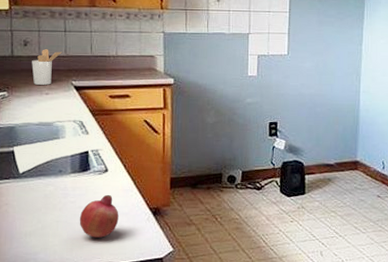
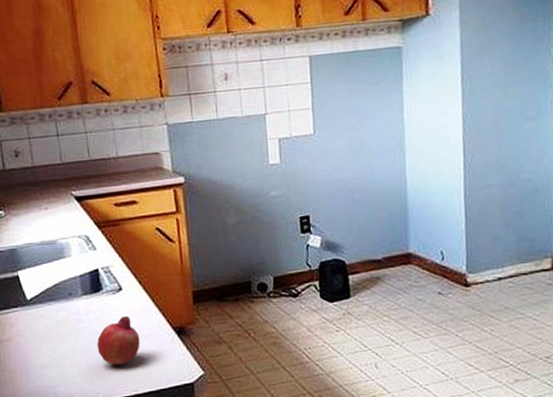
utensil holder: present [32,49,62,85] -> none [26,158,57,199]

